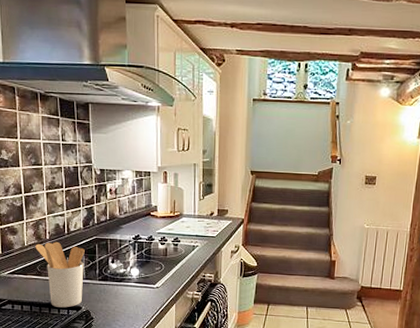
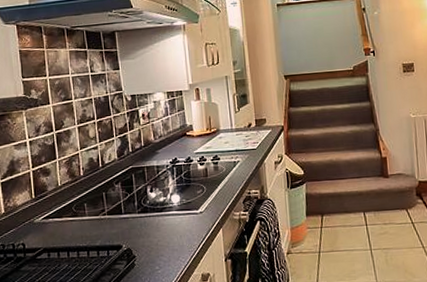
utensil holder: present [35,241,85,308] -> none [69,177,123,249]

